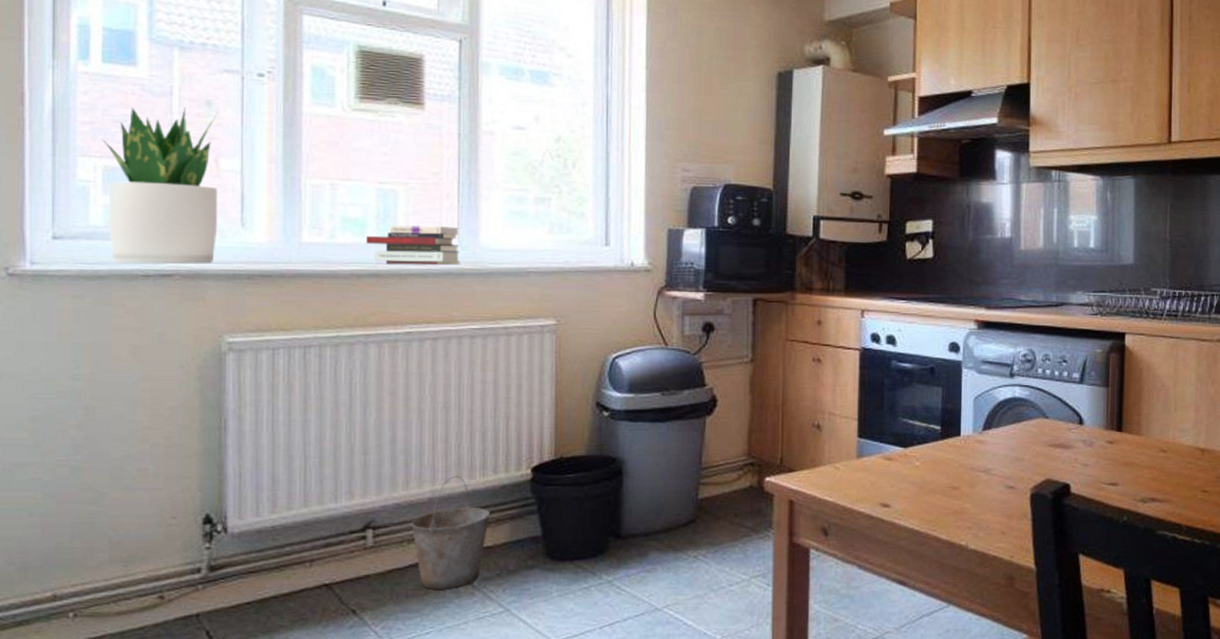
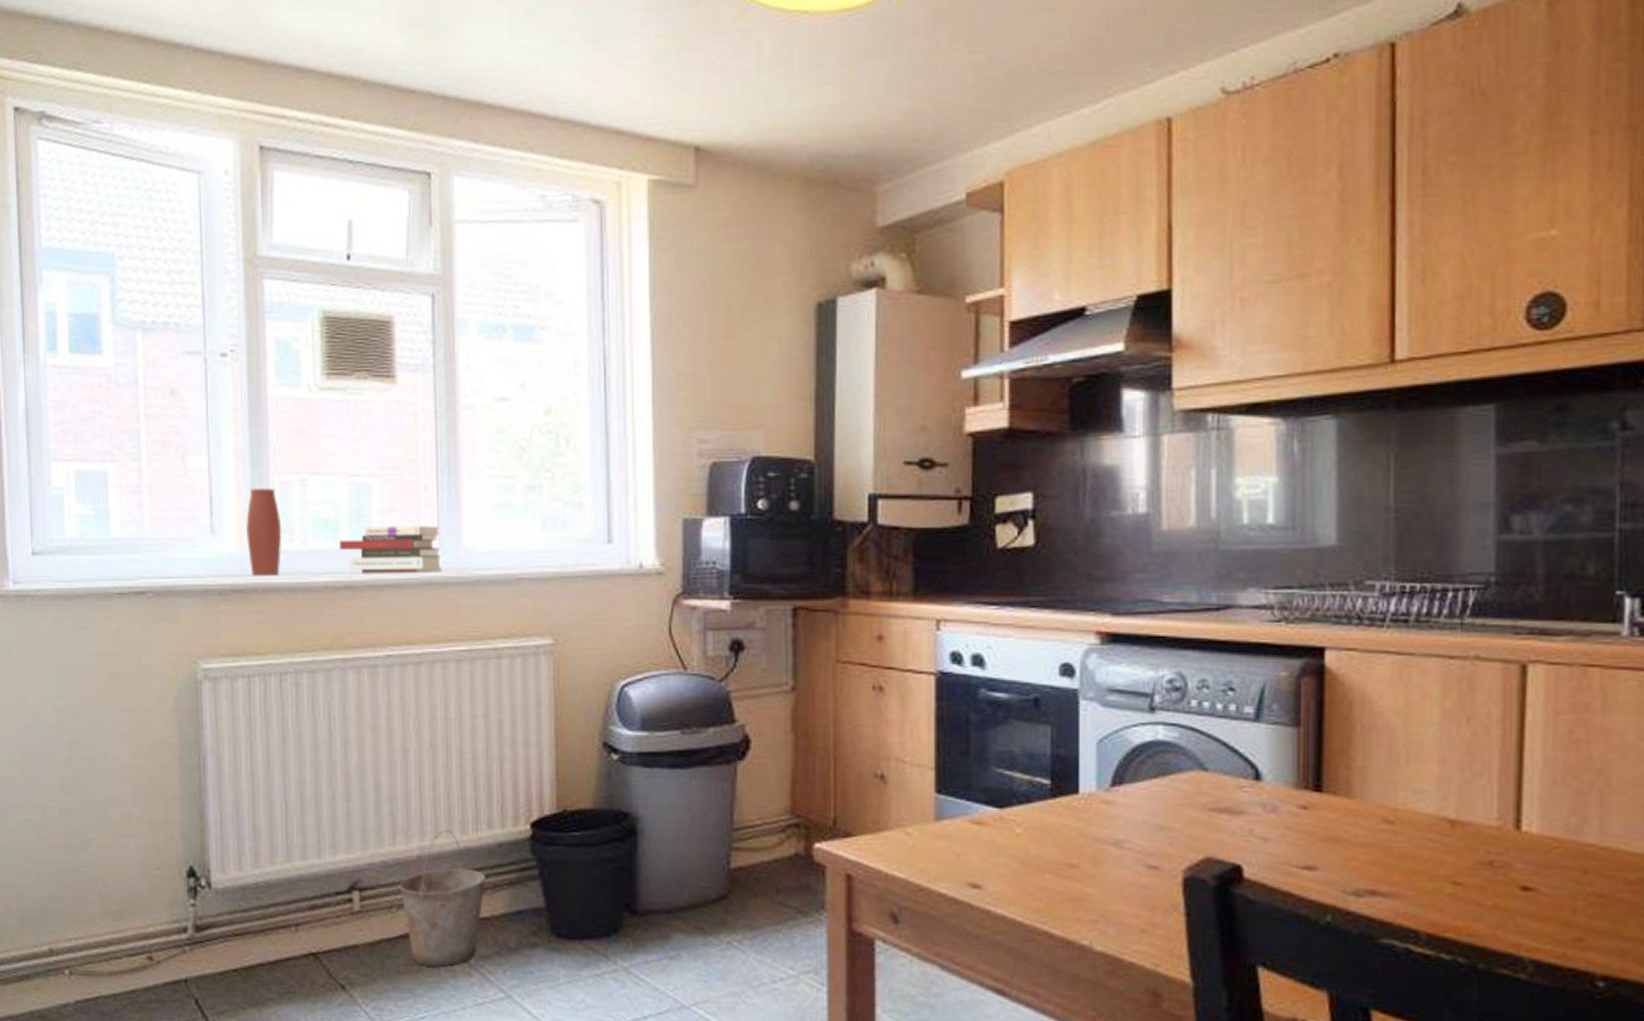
planter: present [102,107,218,265] -> none [73,398,188,581]
vase: none [275,189,312,265] -> present [245,487,282,577]

